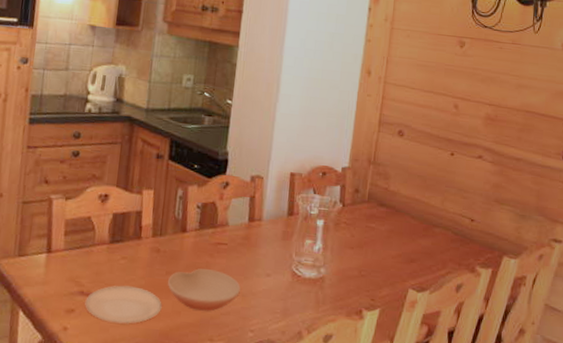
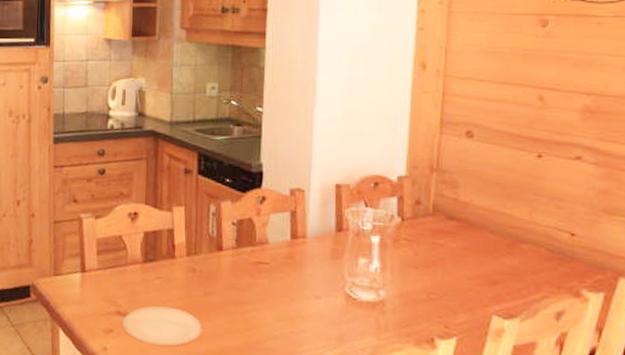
bowl: present [167,268,241,311] -> none [206,289,287,335]

